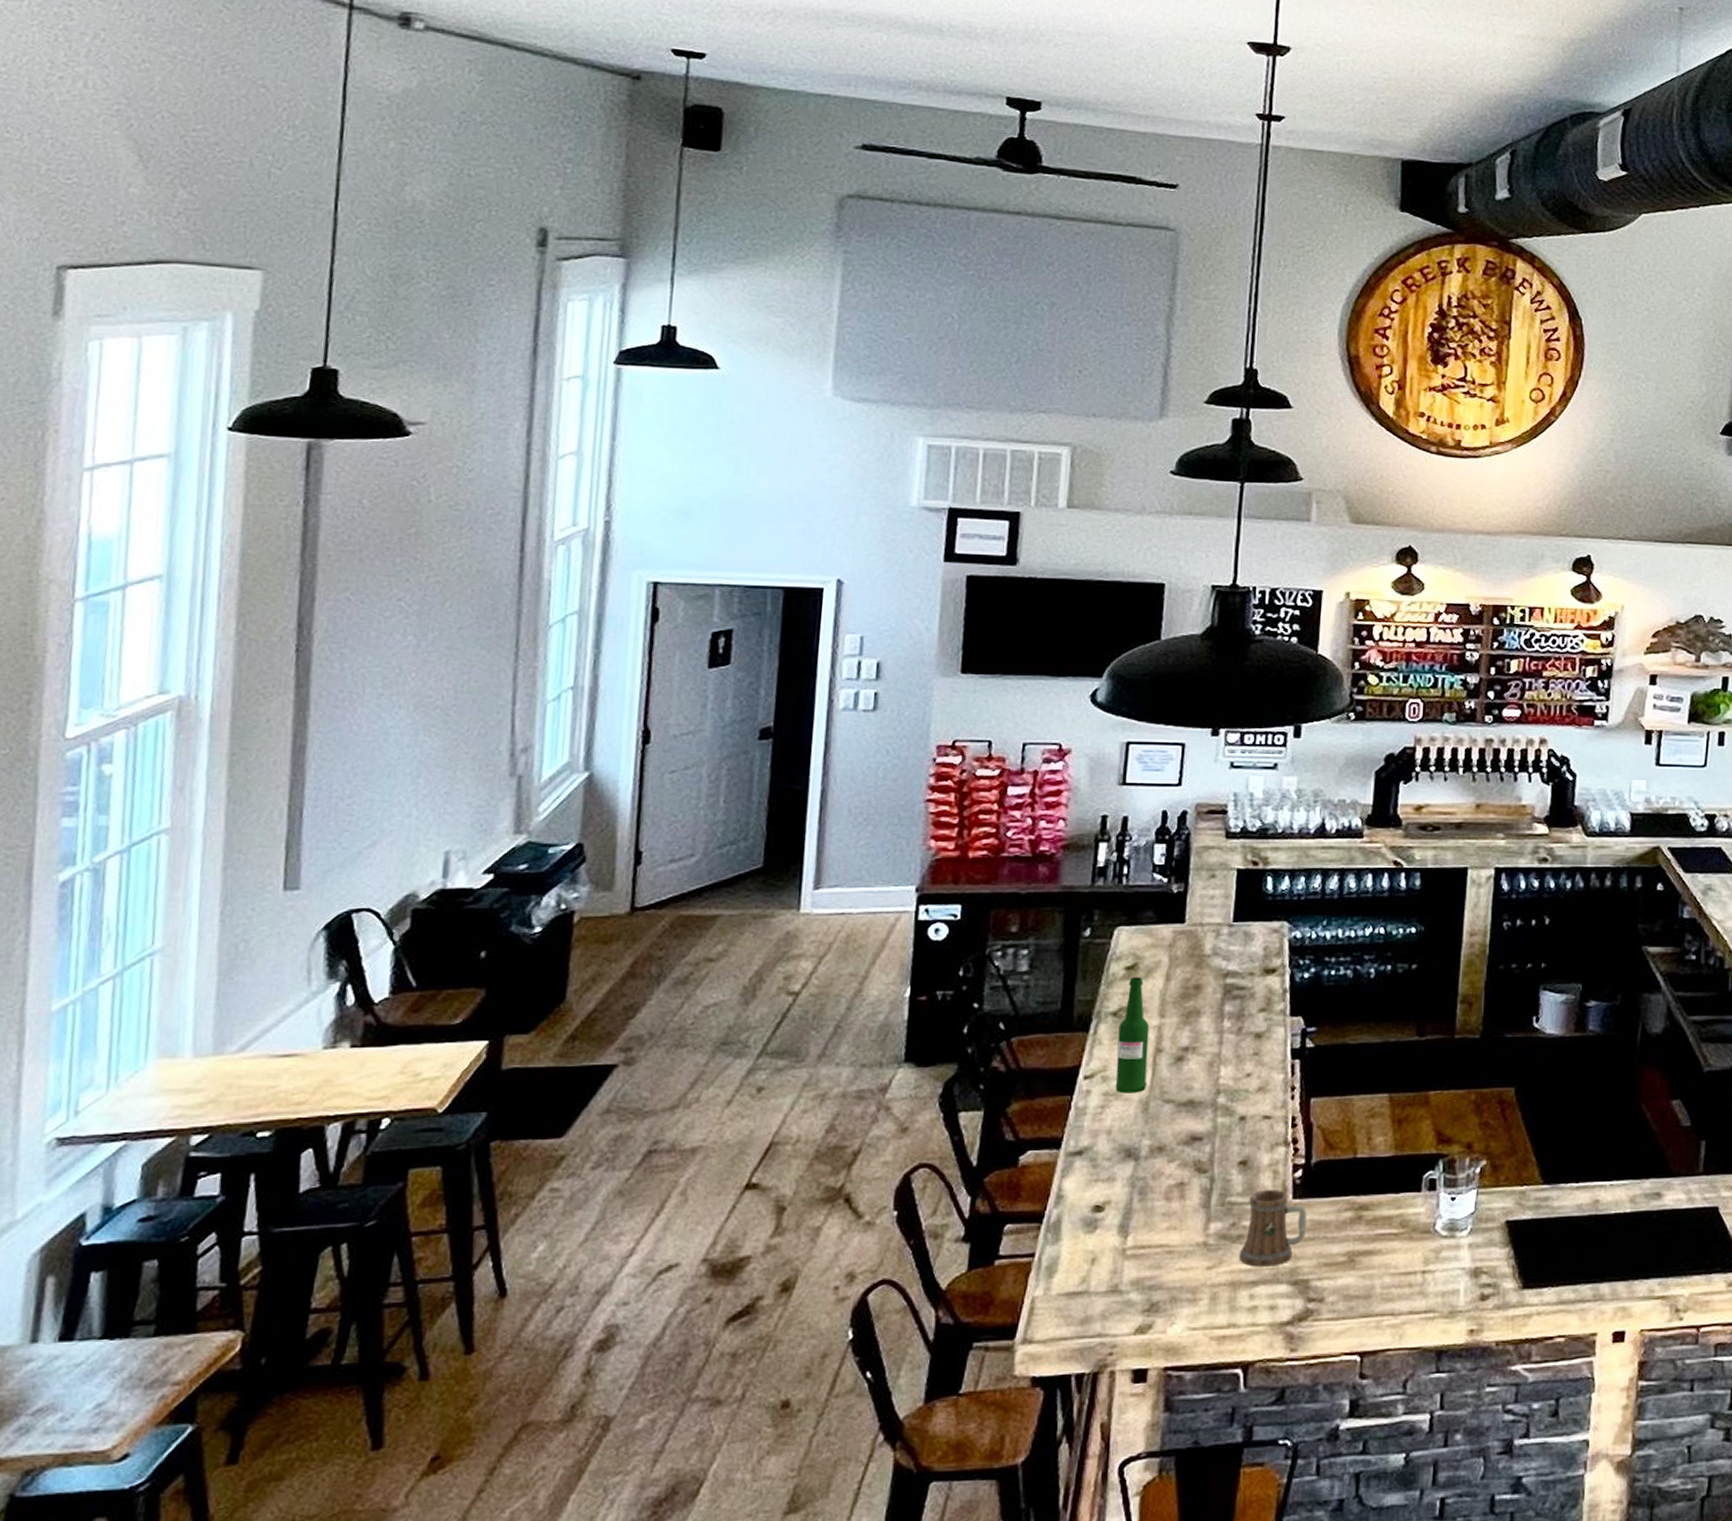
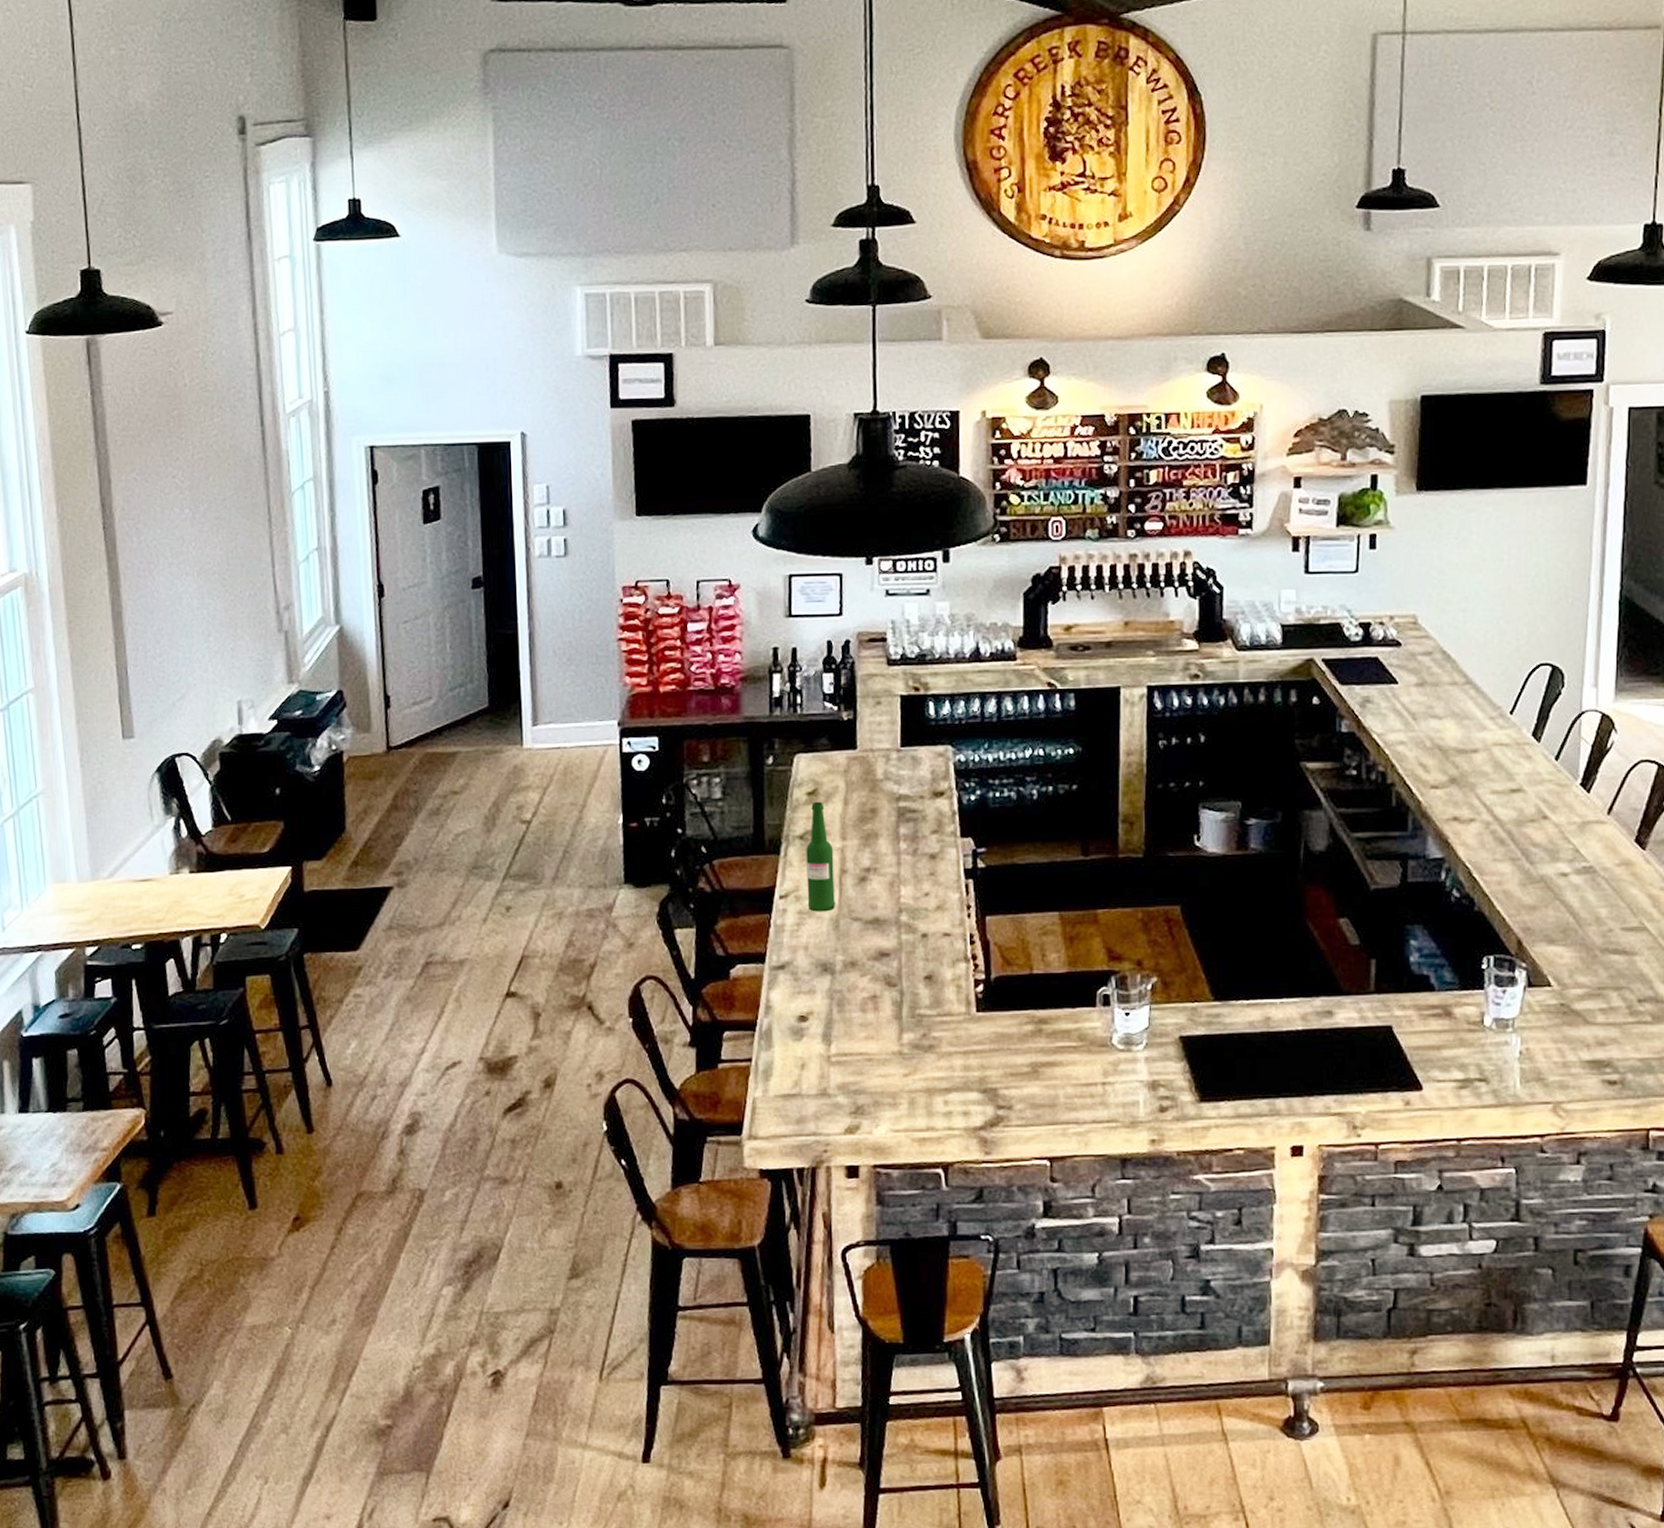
beer mug: present [1238,1189,1307,1267] -> none [931,1002,991,1075]

